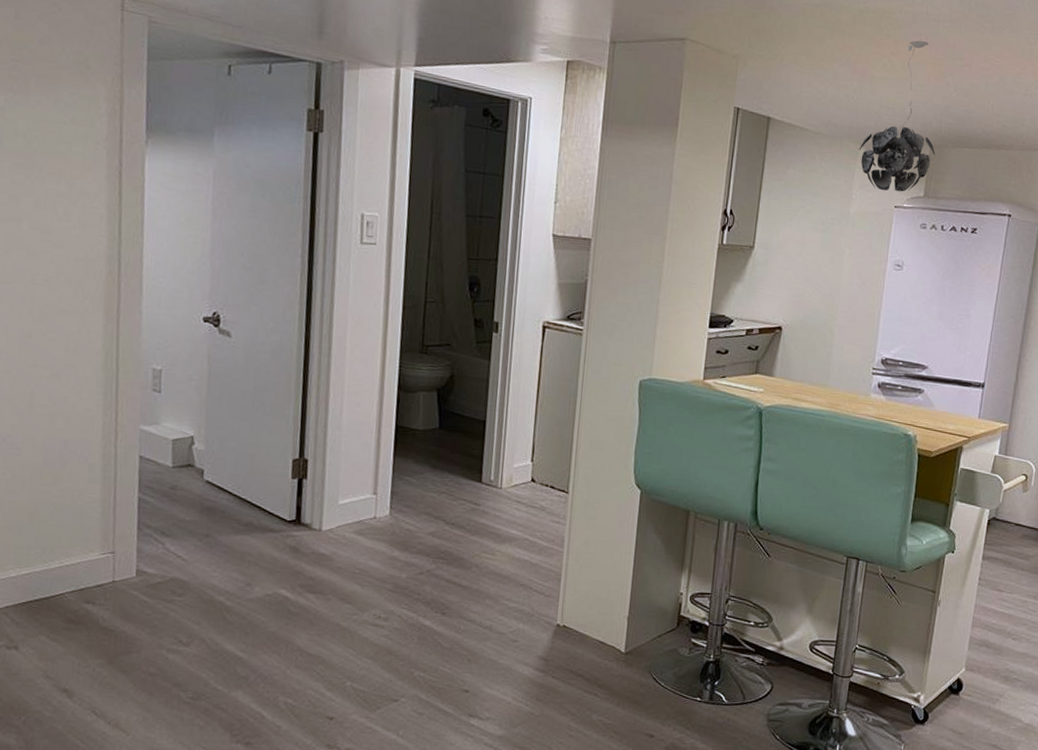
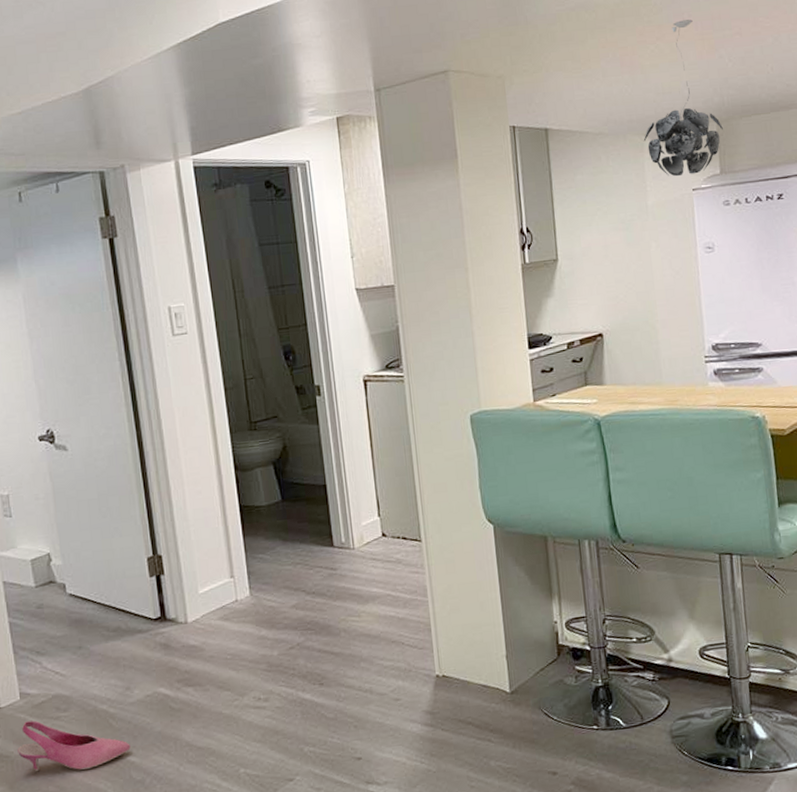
shoe: none [123,599,241,657] -> present [17,720,131,772]

